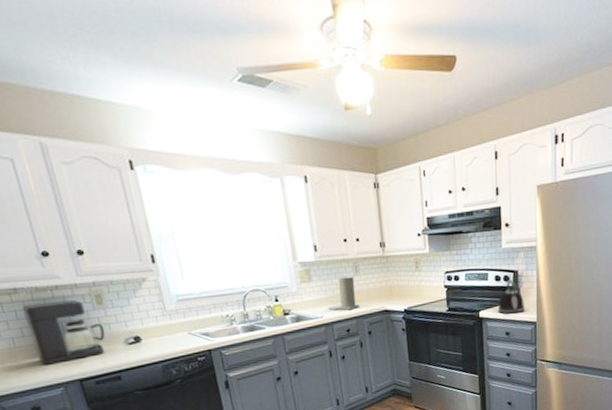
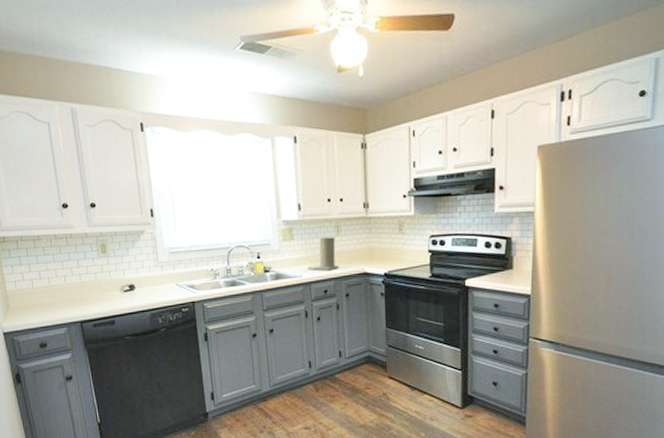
coffee maker: present [21,299,106,365] -> none [42,247,106,306]
kettle: present [497,279,525,315] -> none [486,246,517,285]

